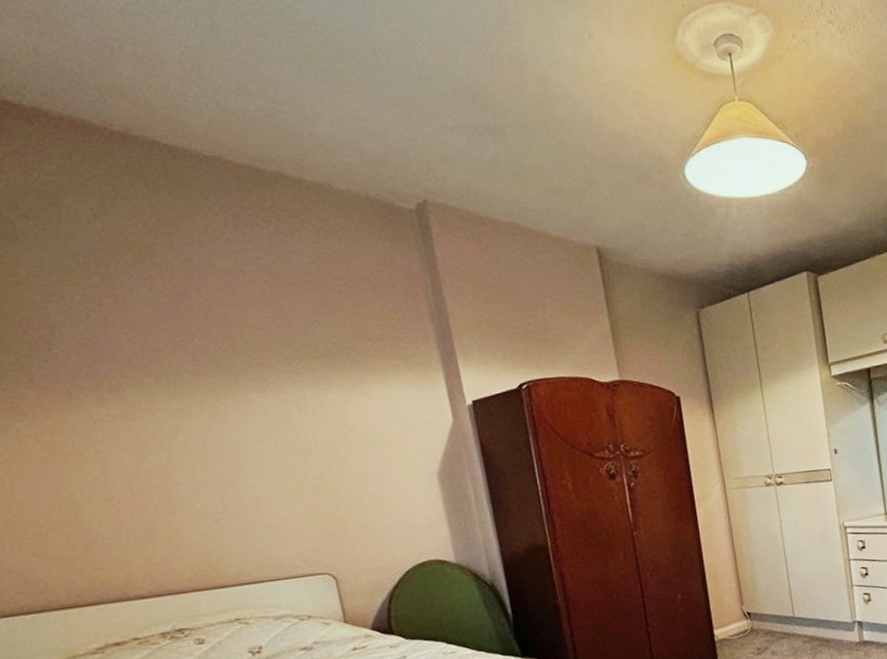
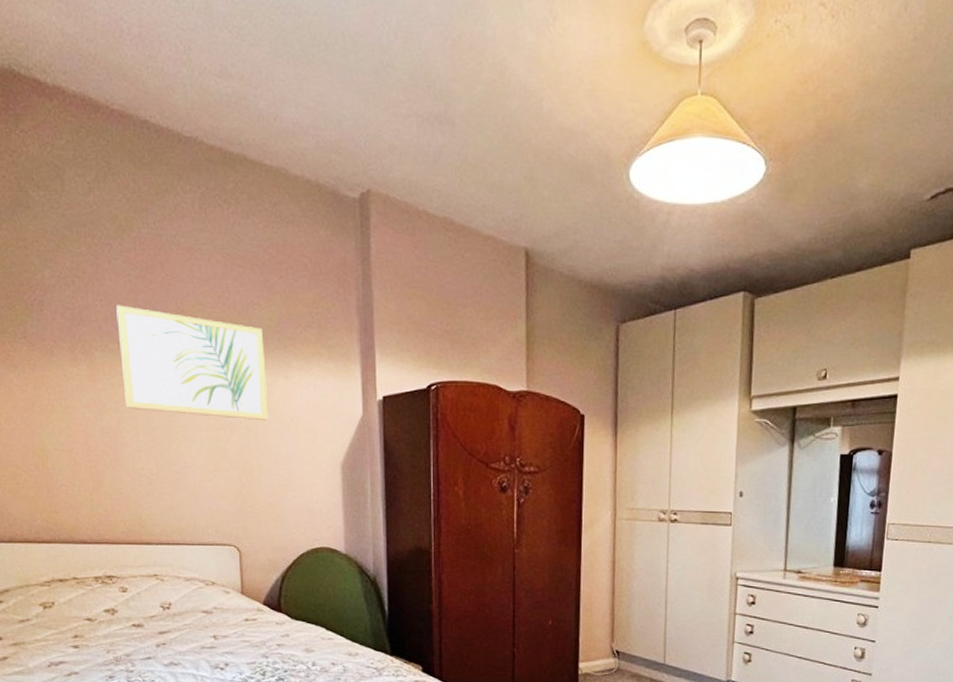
wall art: none [146,335,349,446] -> present [116,305,269,421]

